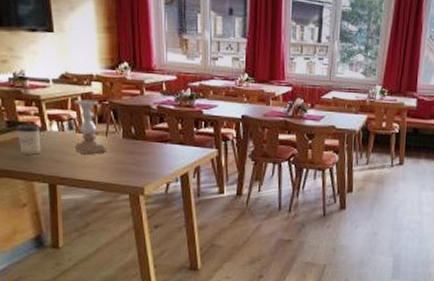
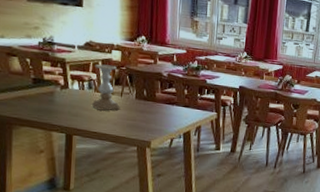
cup: present [15,124,42,155] -> none [40,82,63,109]

